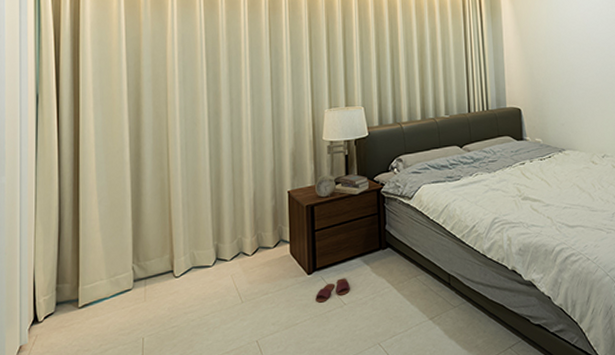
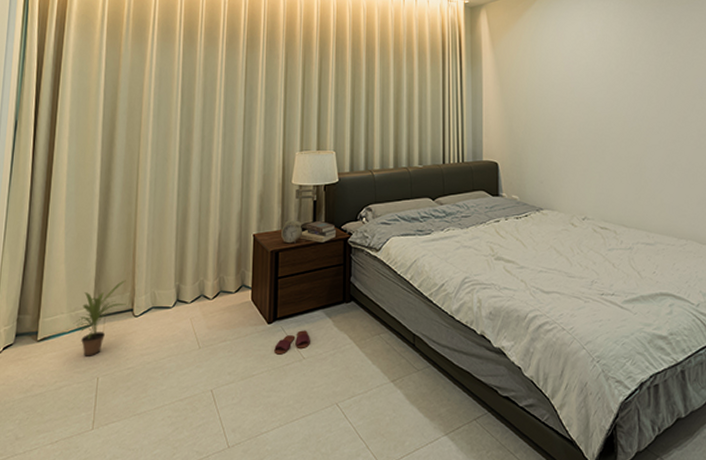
potted plant: none [113,243,166,319] -> present [73,280,126,356]

